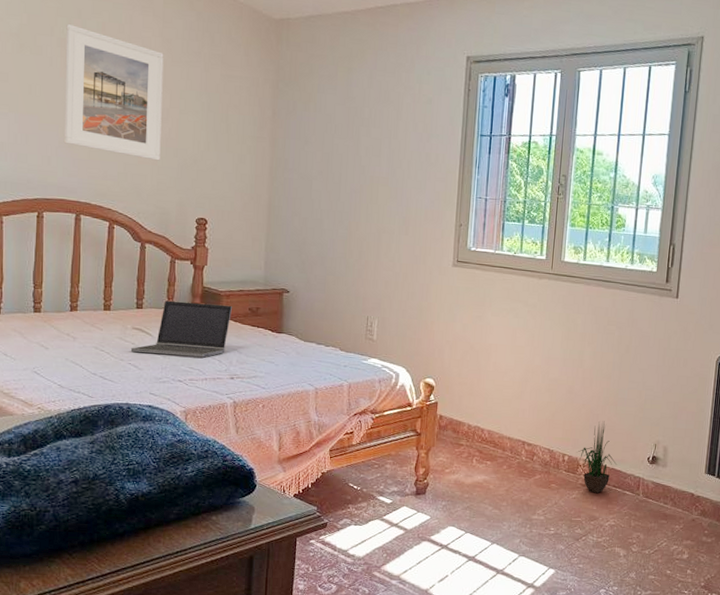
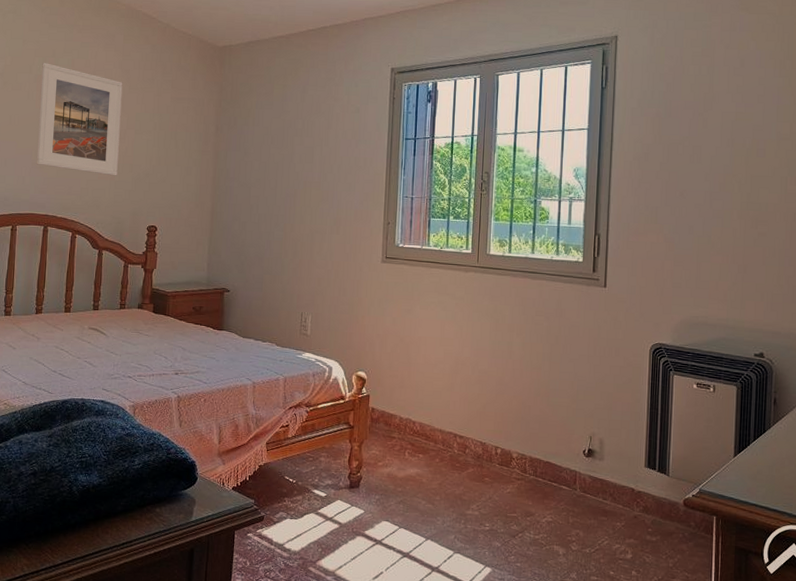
laptop computer: present [130,300,232,358] -> none [86,302,178,355]
potted plant: present [577,421,617,493] -> none [510,412,552,488]

